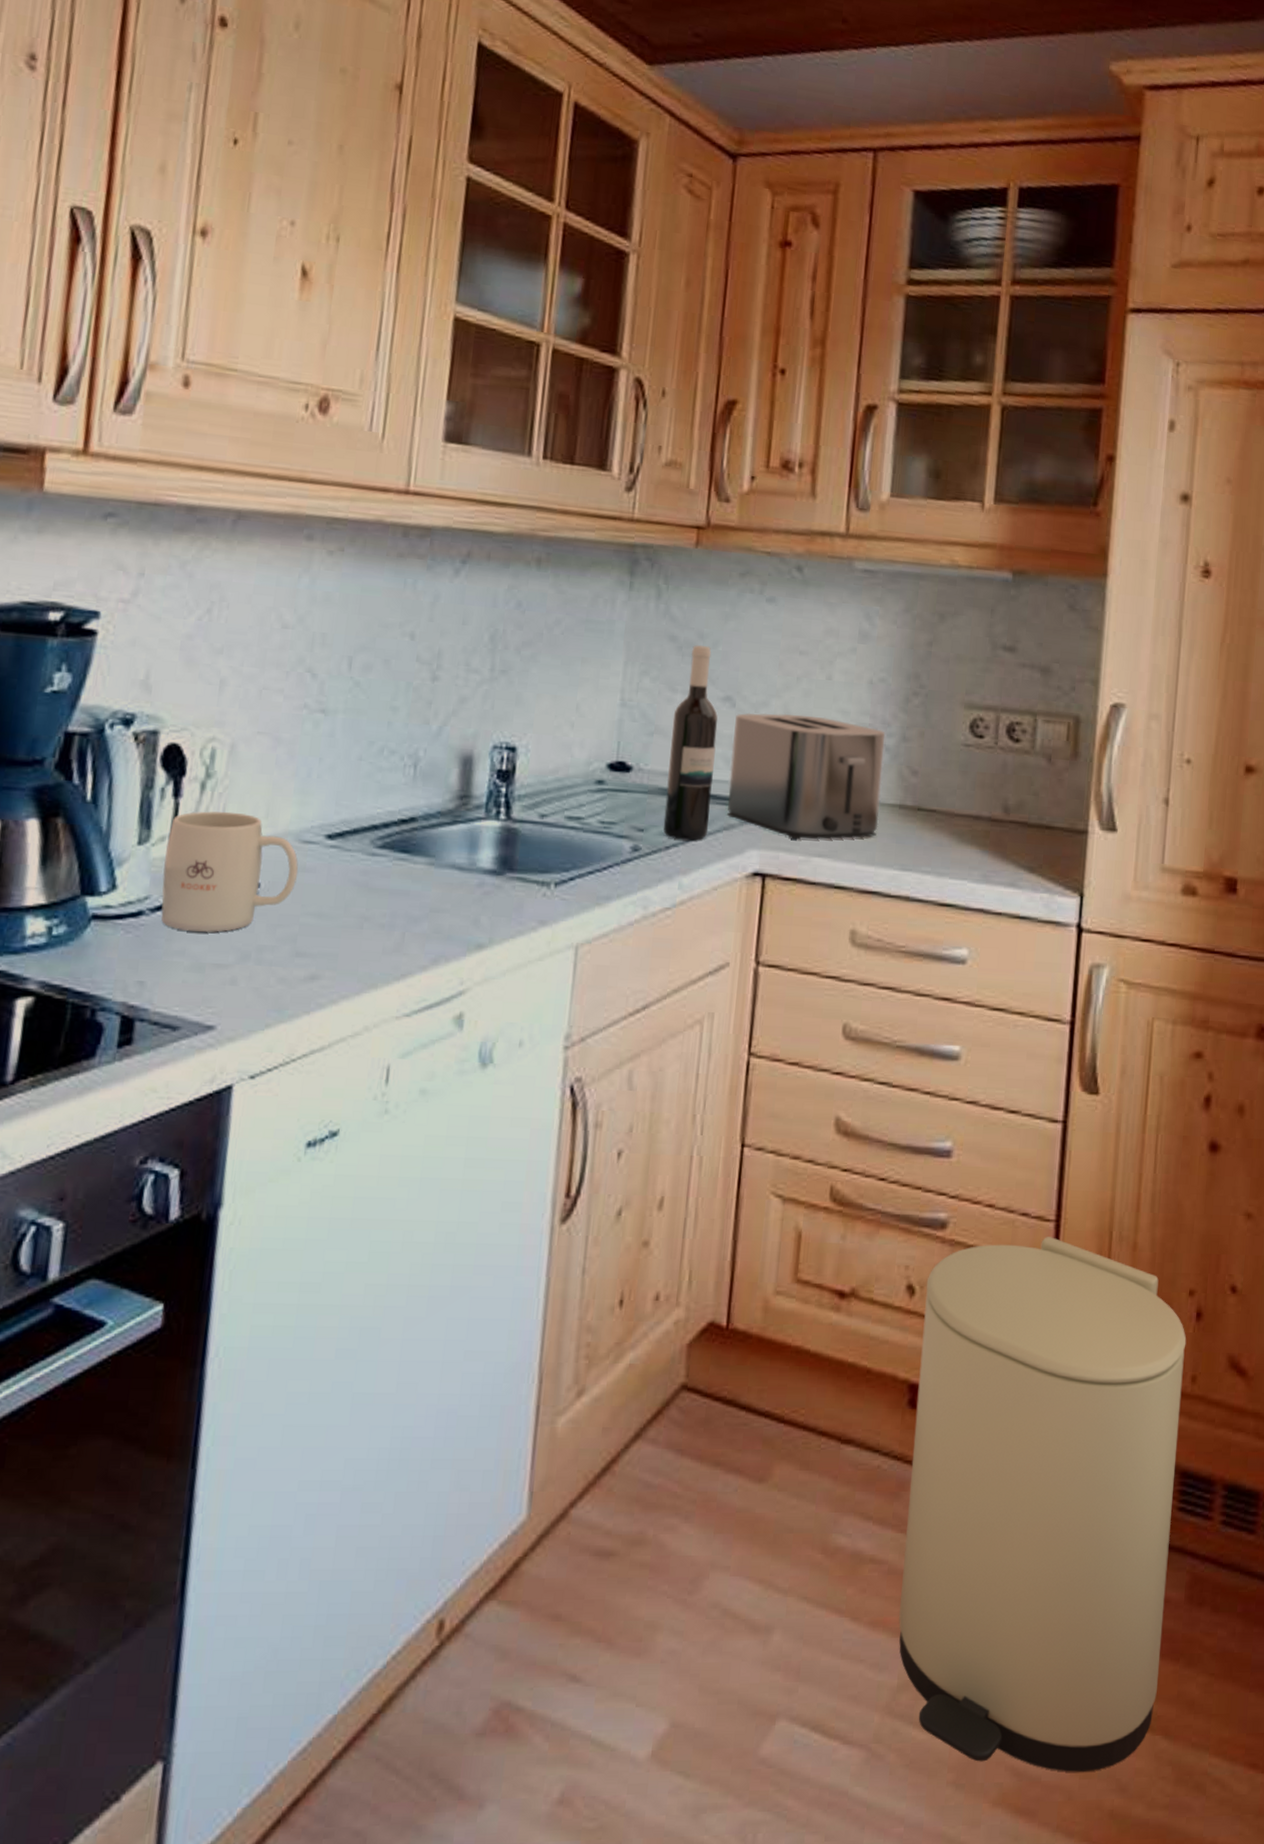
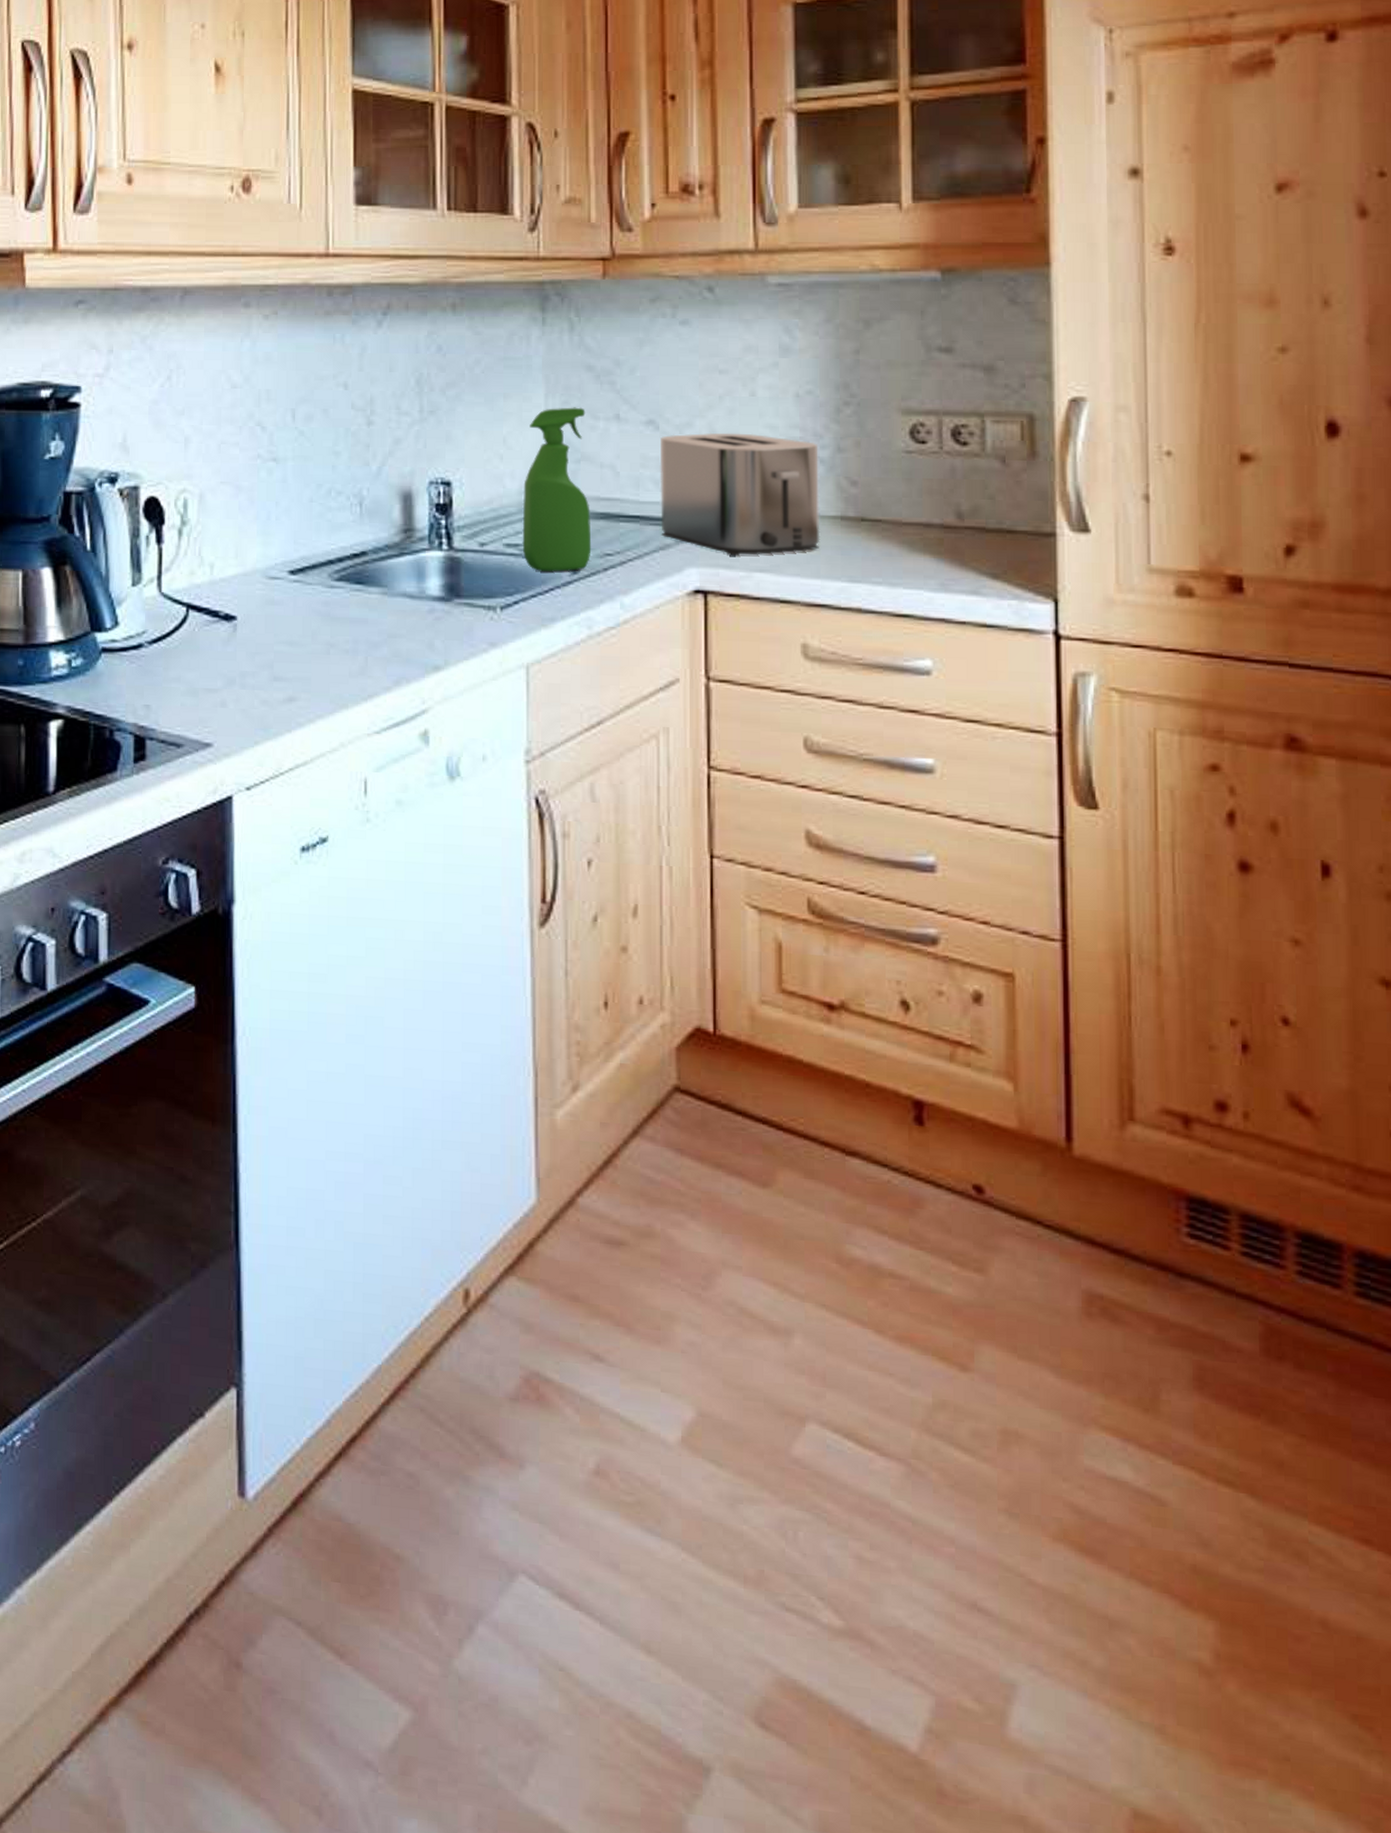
mug: present [161,811,299,932] -> none [155,554,269,661]
spray bottle: none [584,677,664,849] -> present [522,407,592,573]
wine bottle: present [663,644,718,841] -> none [598,372,645,562]
pedal bin: present [899,1237,1187,1772] -> none [921,957,1236,1520]

